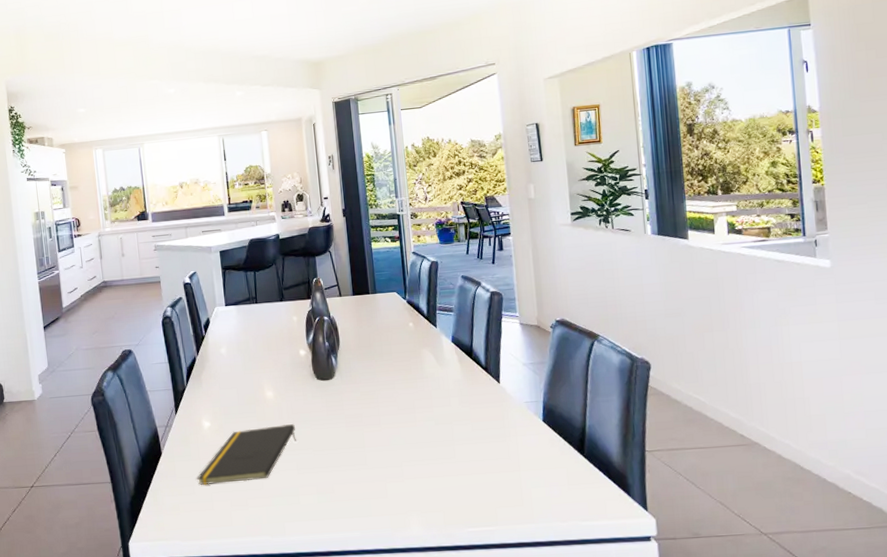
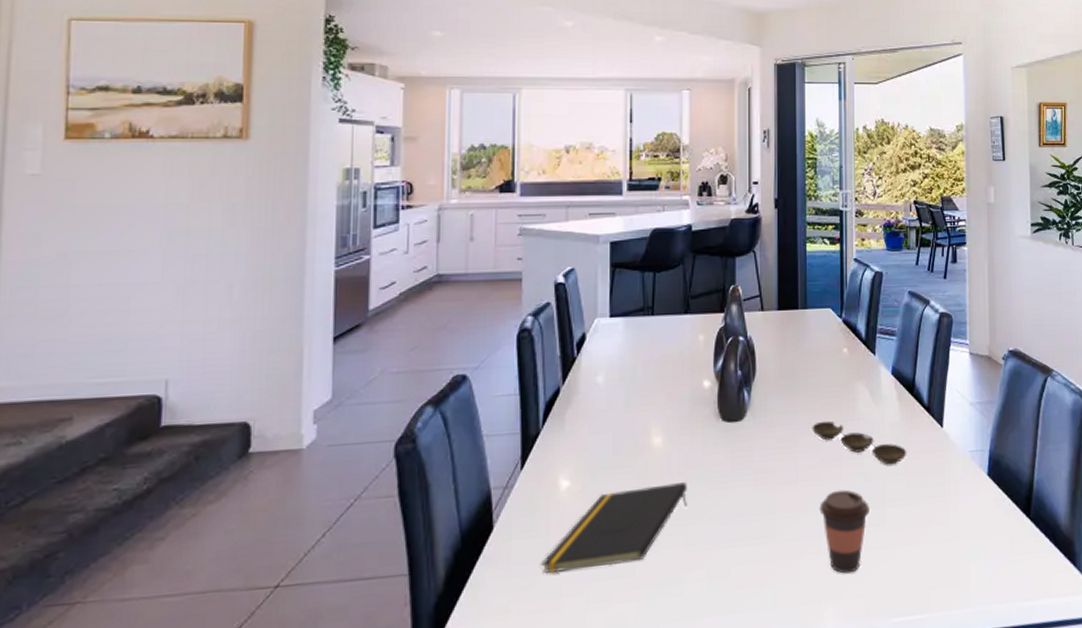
bowl: none [388,379,470,413] -> present [812,420,907,465]
coffee cup: none [399,431,442,494] -> present [819,489,870,574]

